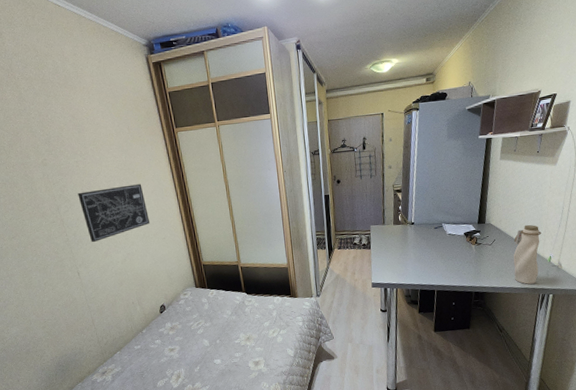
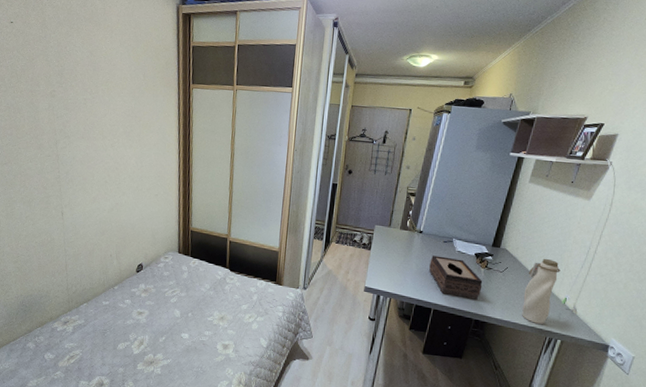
wall art: present [78,184,150,243] -> none [79,131,146,185]
tissue box: none [425,241,476,275] -> present [429,255,483,300]

